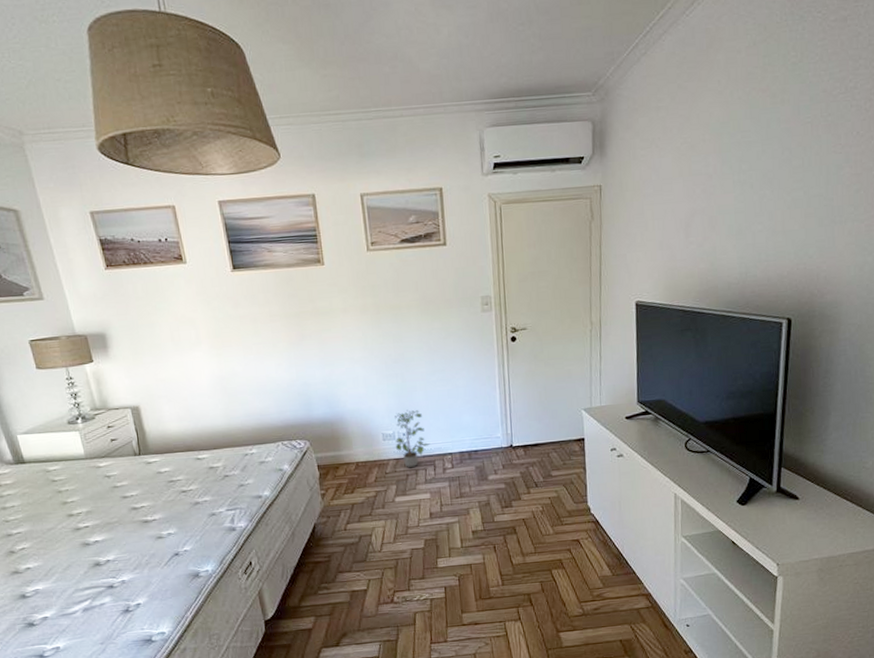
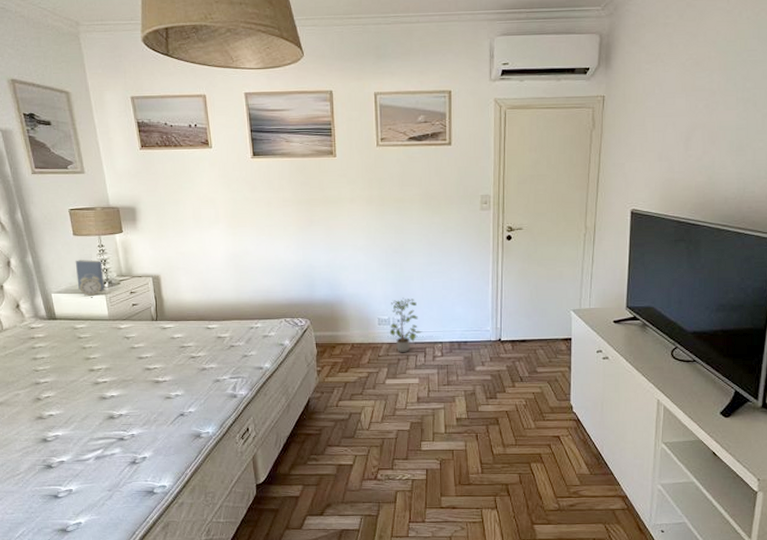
book: none [41,394,78,429] -> present [75,260,105,291]
alarm clock: none [48,409,74,435] -> present [79,273,101,296]

